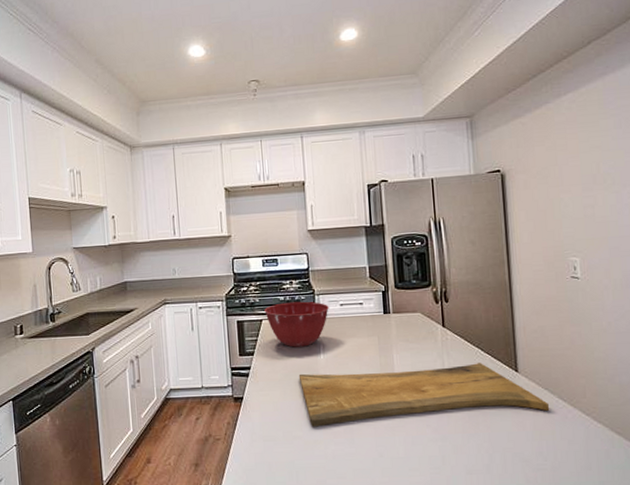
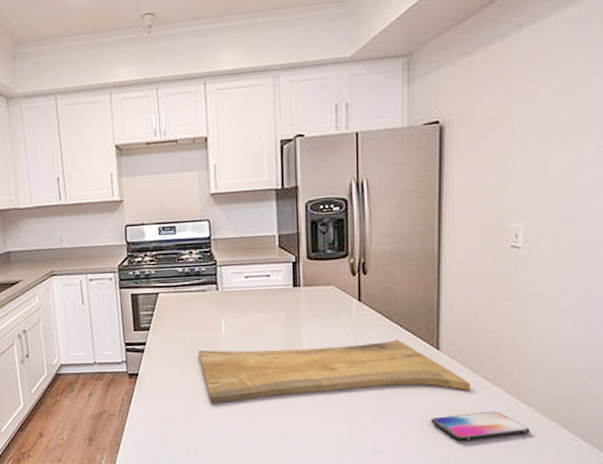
mixing bowl: present [264,301,329,347] -> none [161,273,232,322]
smartphone: none [515,430,607,462] -> present [430,411,530,442]

